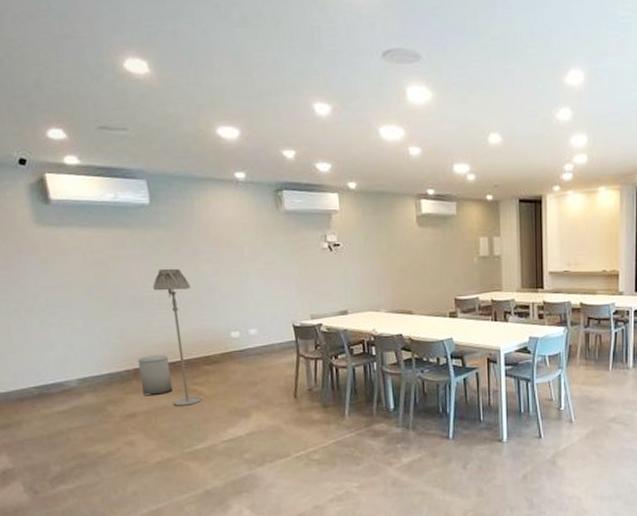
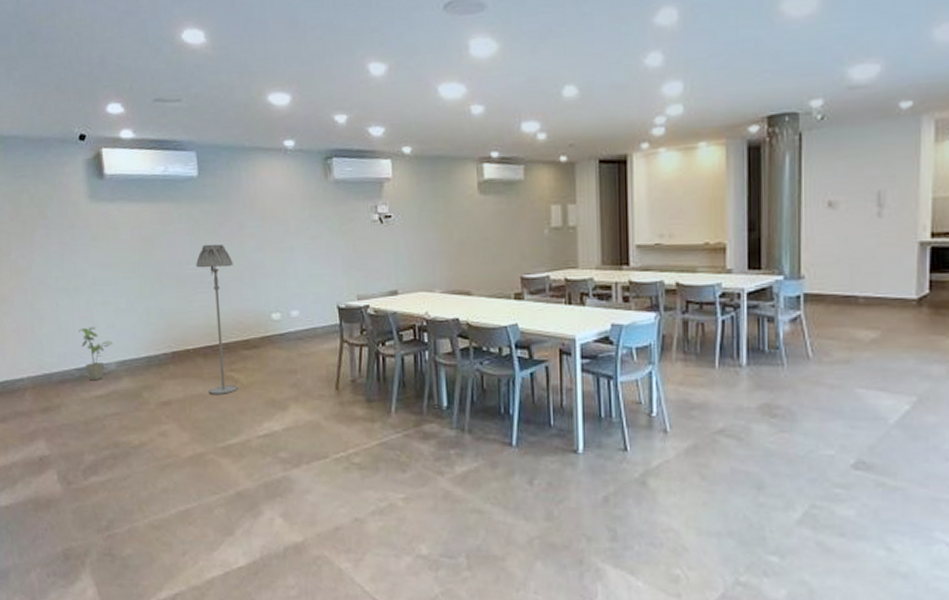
house plant: none [35,347,72,398] -> present [79,327,113,381]
pedal bin: present [138,354,173,396] -> none [176,337,209,382]

